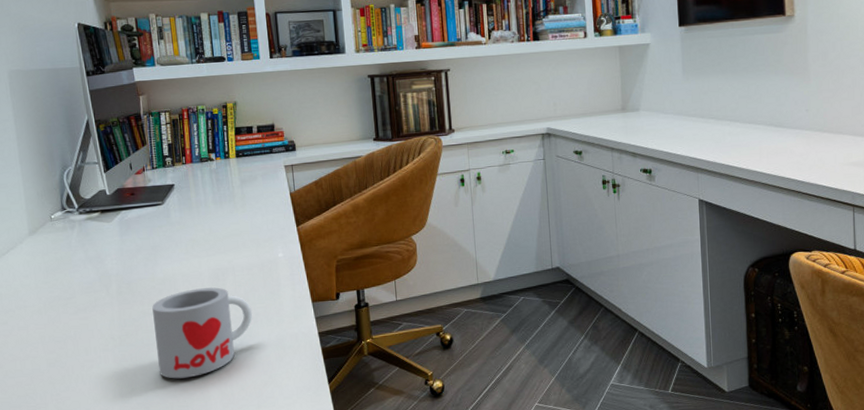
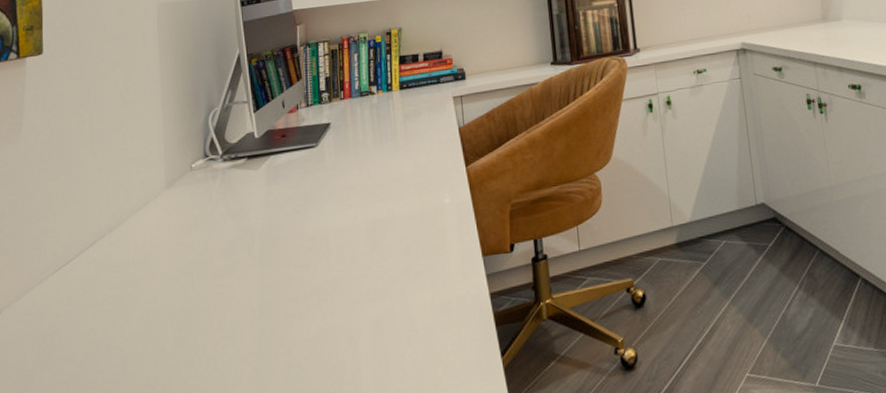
mug: present [152,287,253,379] -> none [299,242,415,358]

